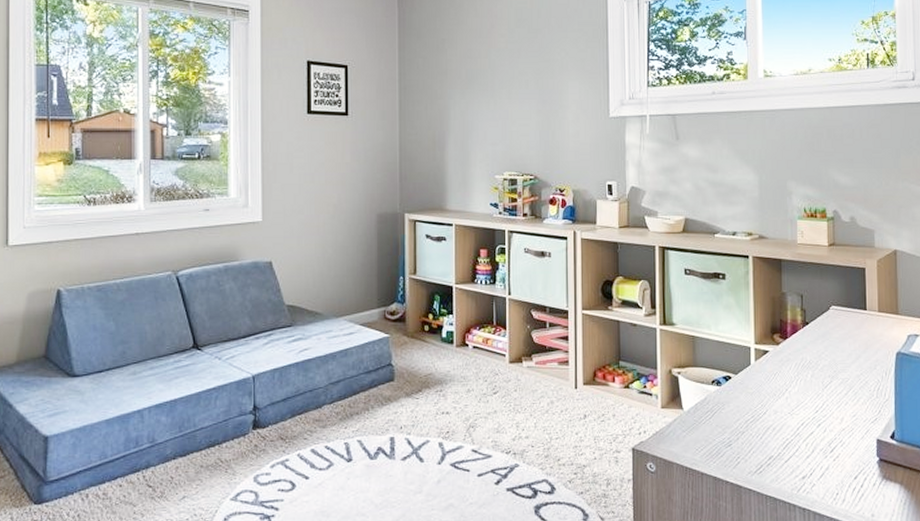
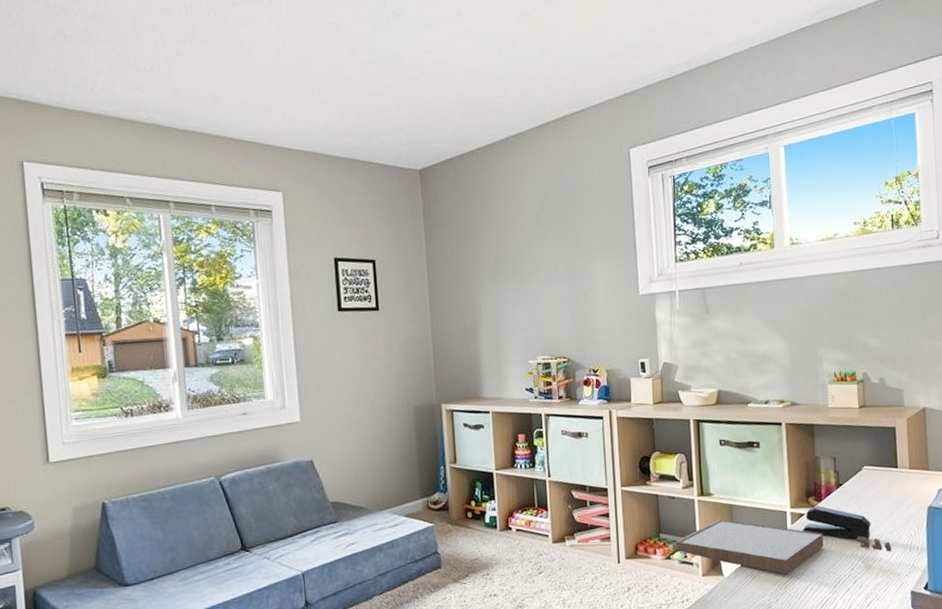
puzzle: none [635,350,858,413] -> present [675,519,892,575]
stapler: none [767,344,837,383] -> present [803,506,871,541]

